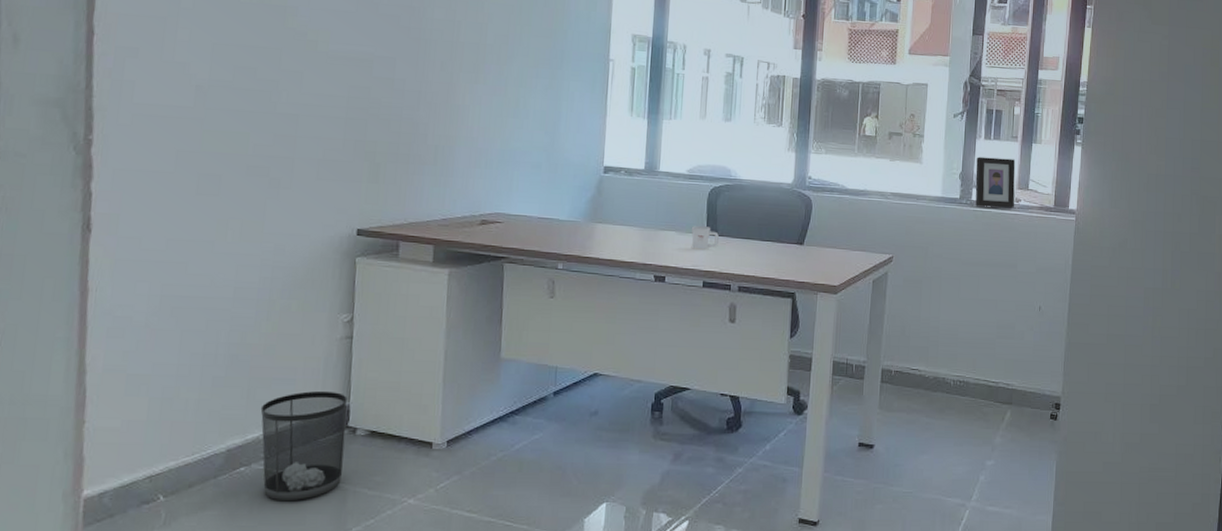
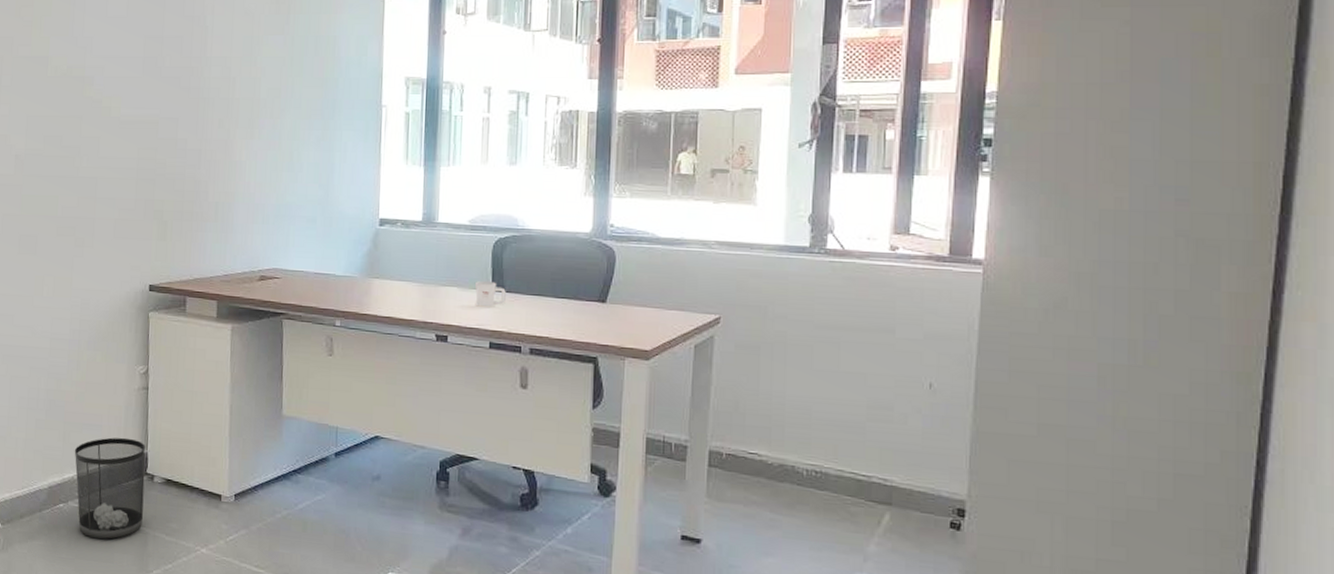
picture frame: present [975,157,1016,209] -> none [831,194,890,259]

